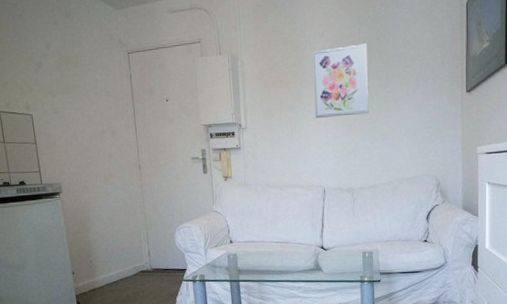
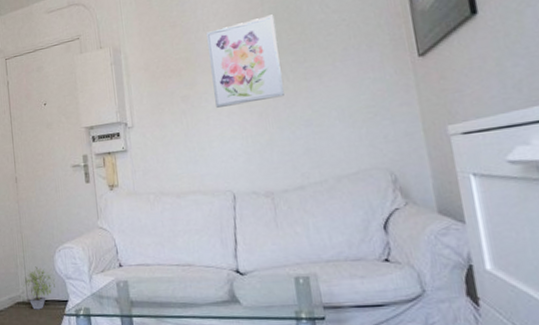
potted plant: none [147,242,175,277] -> present [23,266,55,310]

